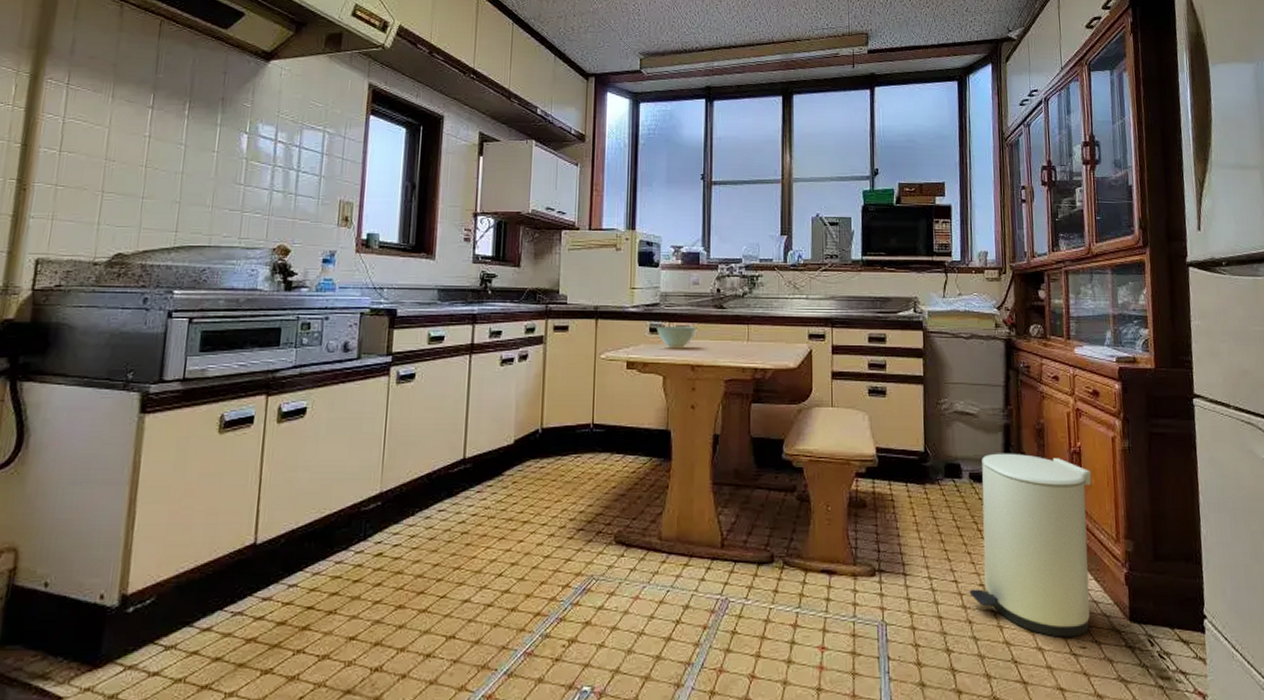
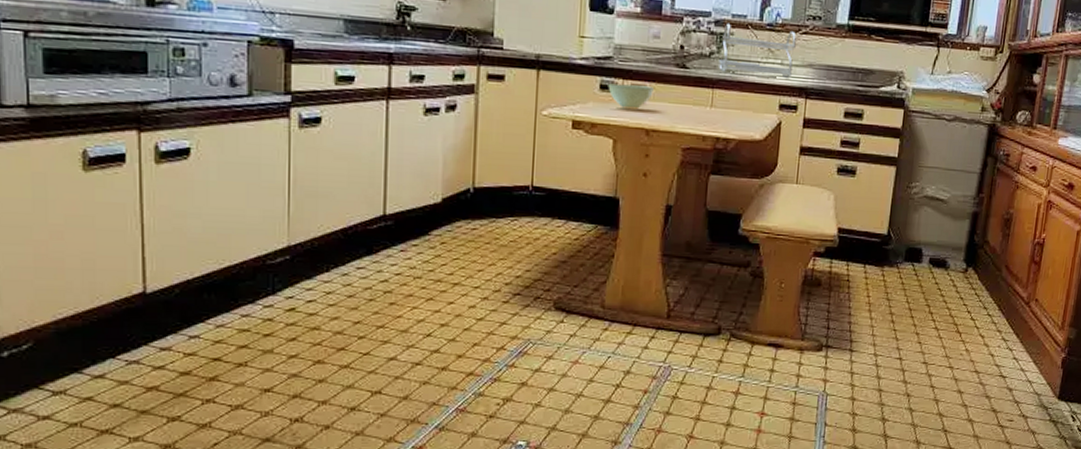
dish rack: none [752,267,819,311] -> present [719,23,797,79]
pedal bin: present [969,453,1092,638] -> none [911,240,1050,411]

